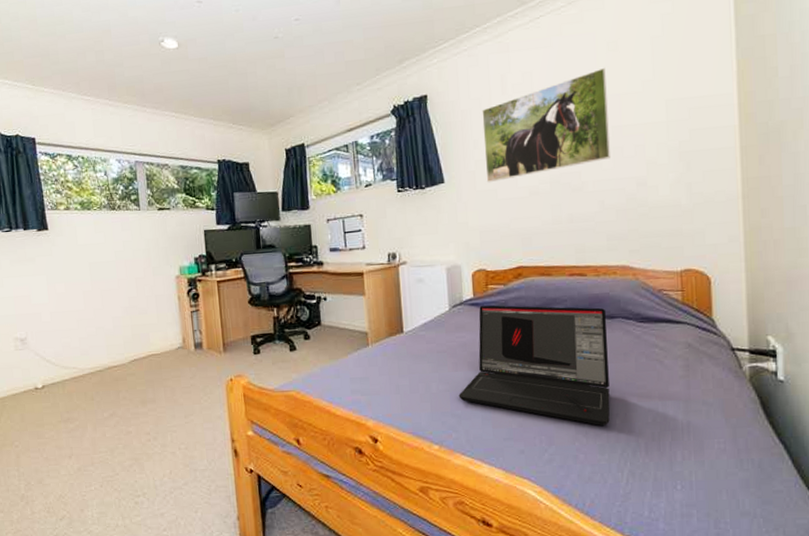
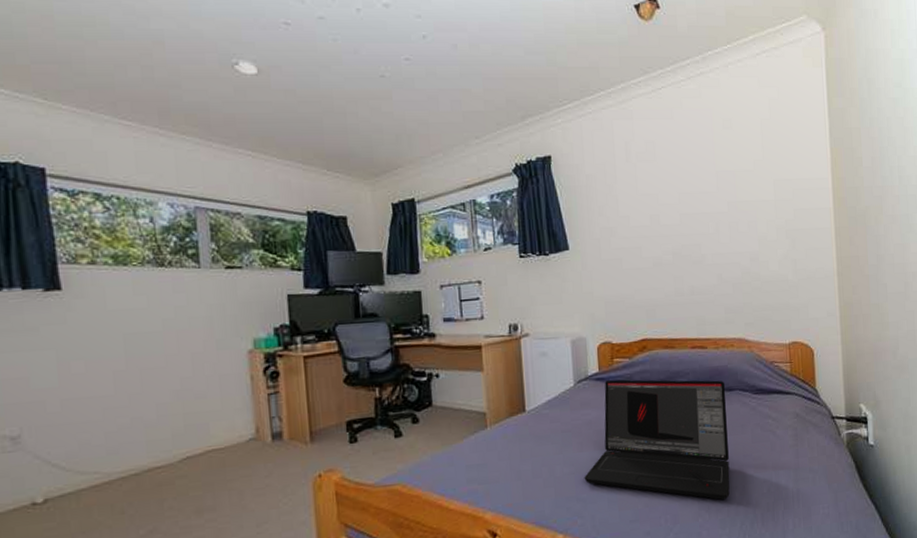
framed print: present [482,67,610,183] -> none [606,143,727,252]

